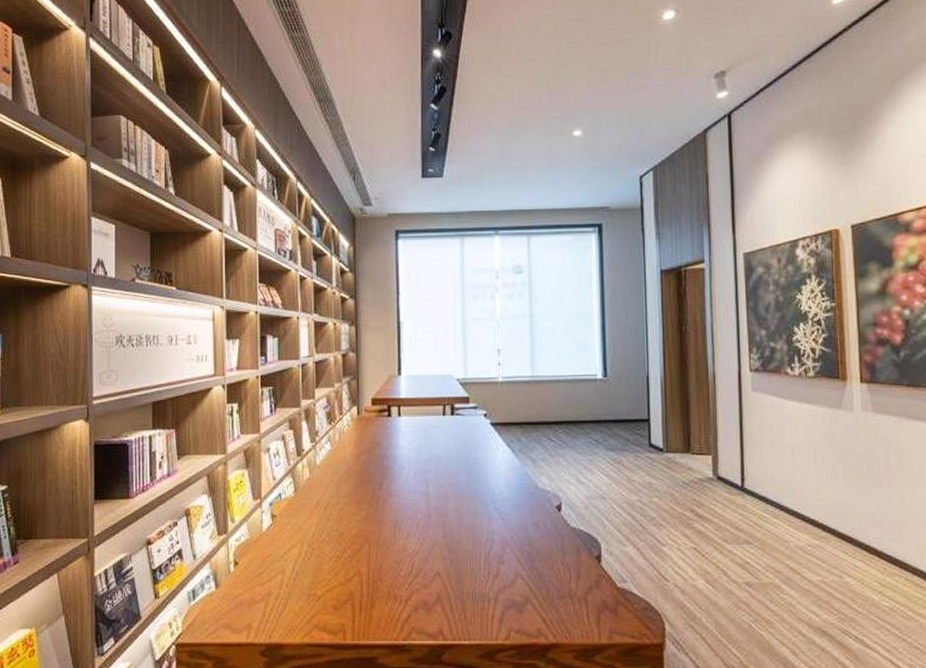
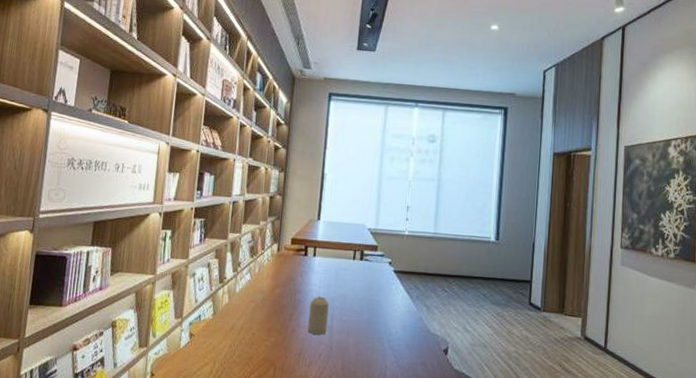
candle: none [400,460,422,503] -> present [308,296,329,335]

